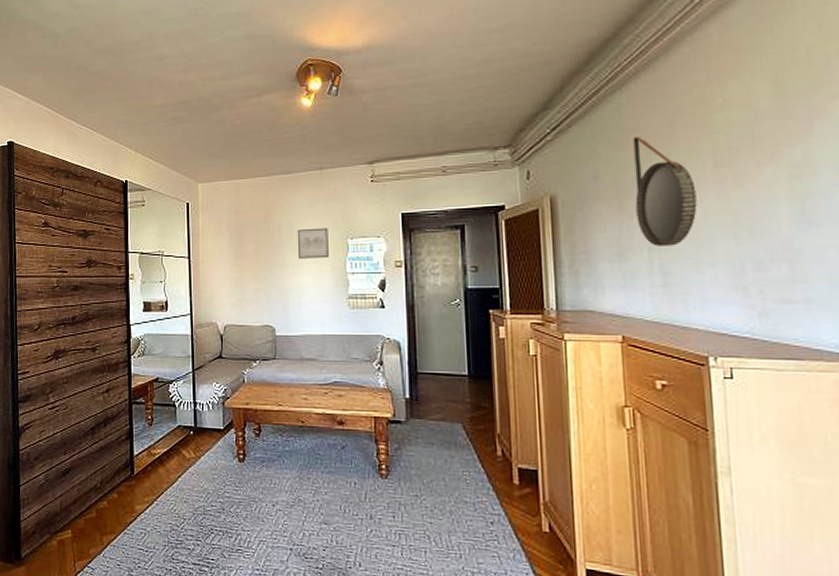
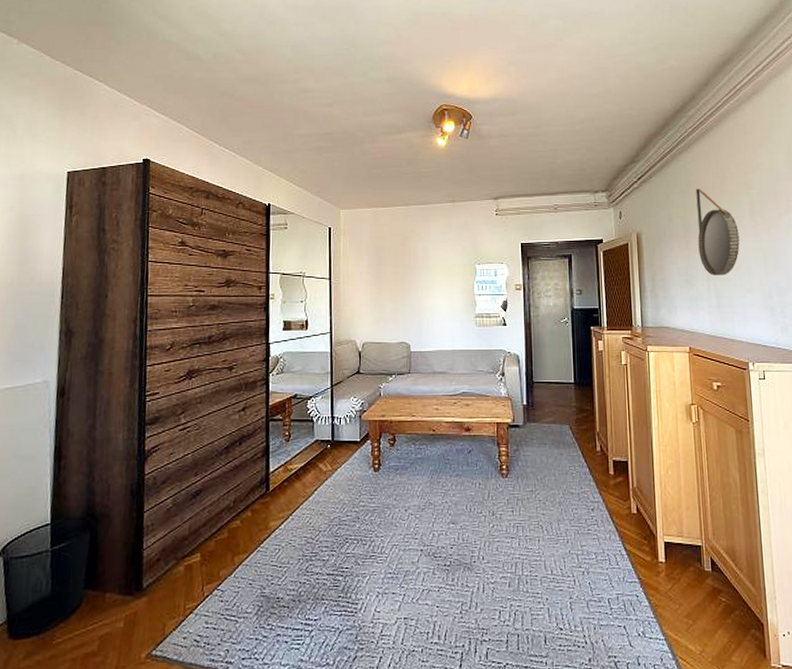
wall art: present [297,227,329,259] -> none [431,254,459,281]

